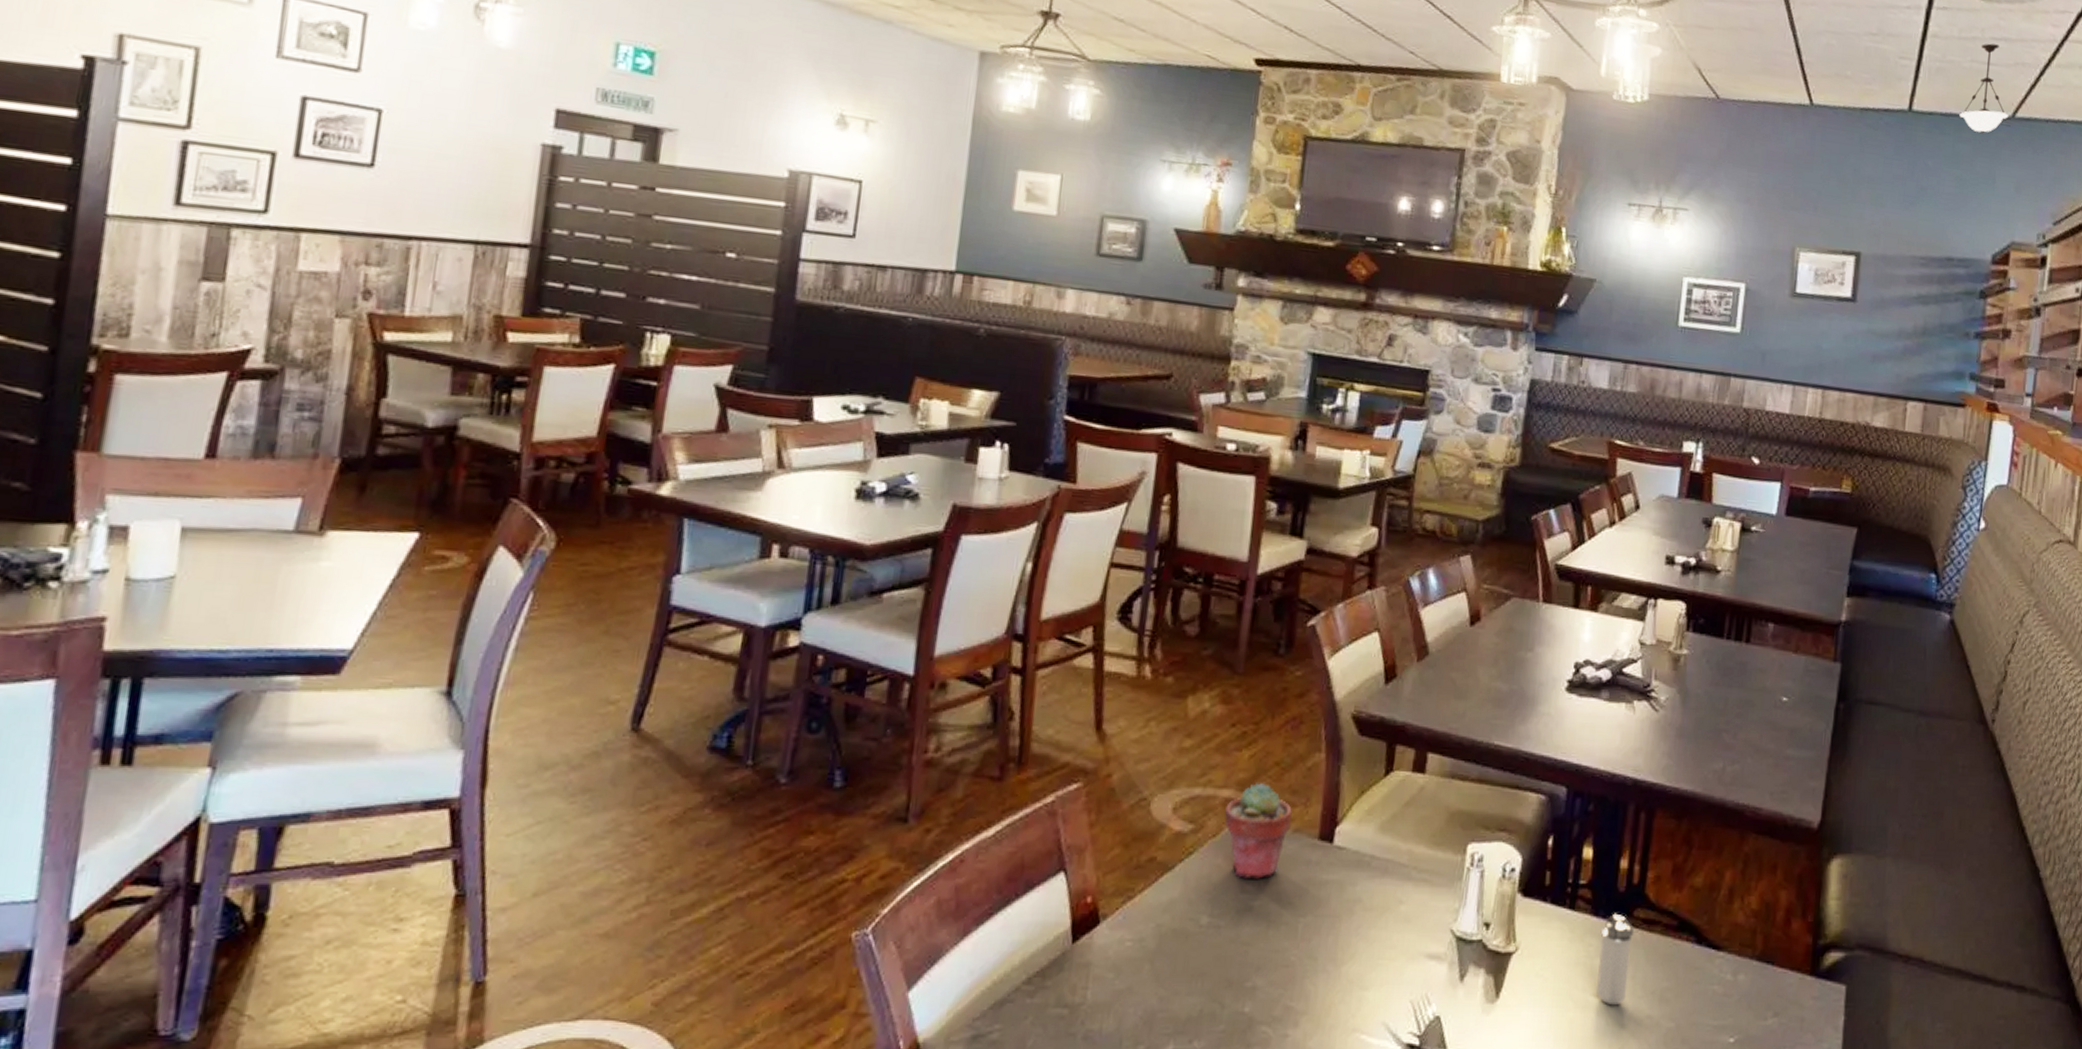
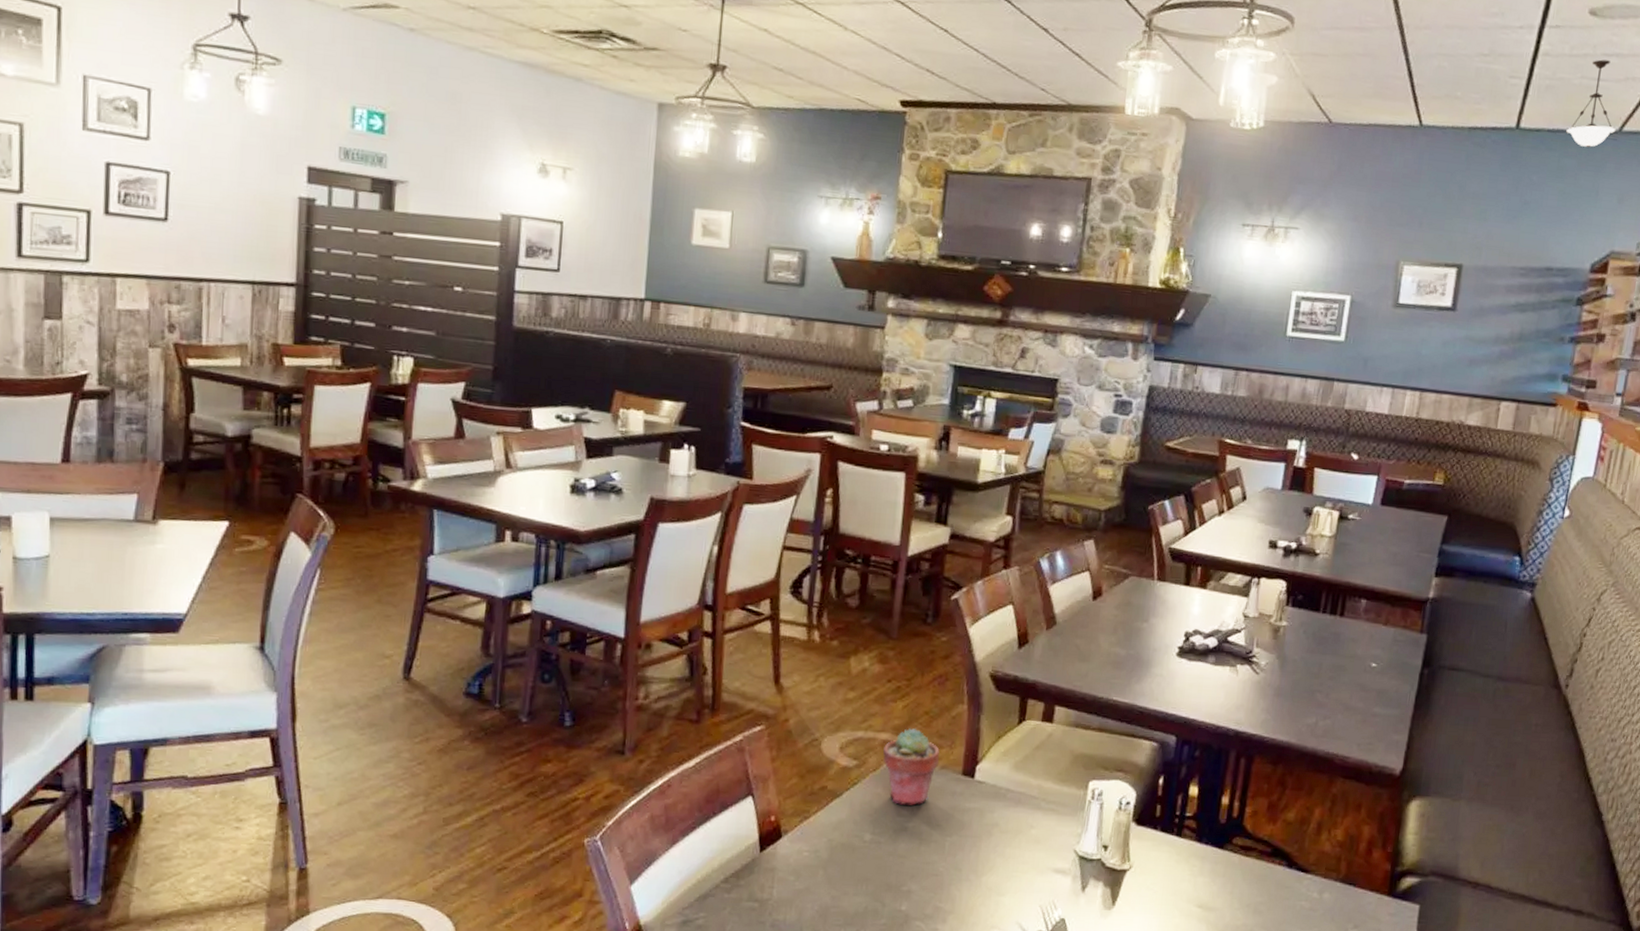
shaker: present [1596,913,1635,1006] -> none [1198,840,1233,915]

